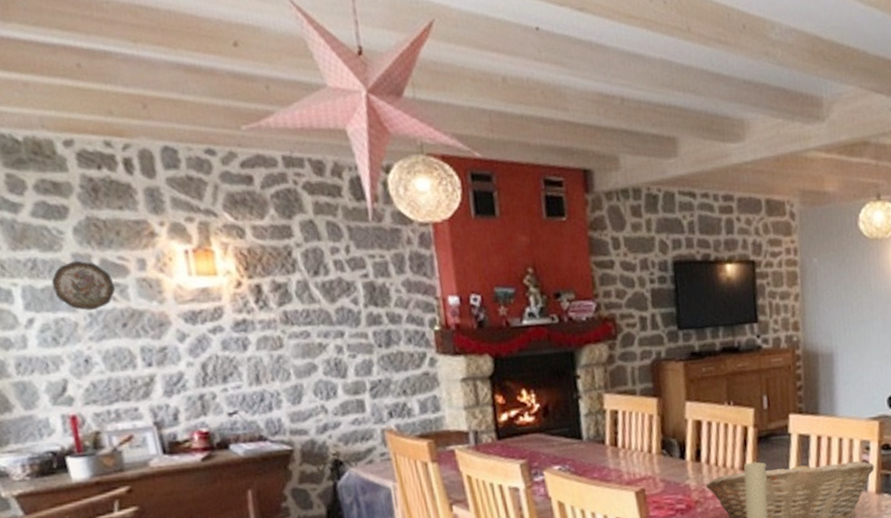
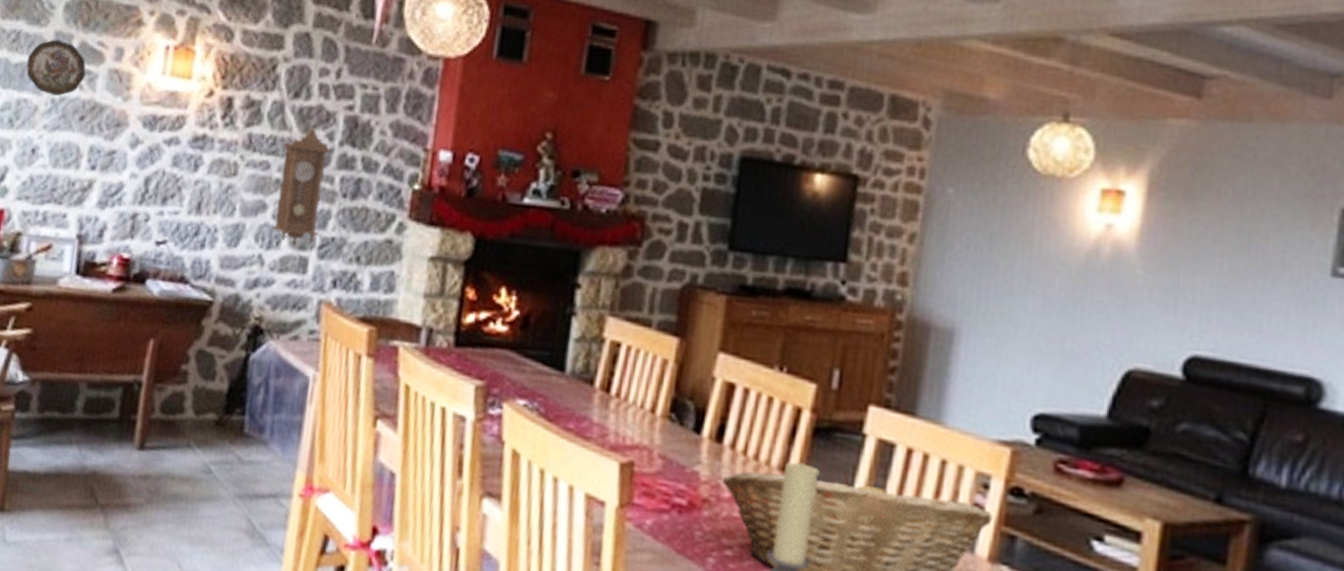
pendulum clock: none [315,297,367,393] -> present [272,128,332,247]

